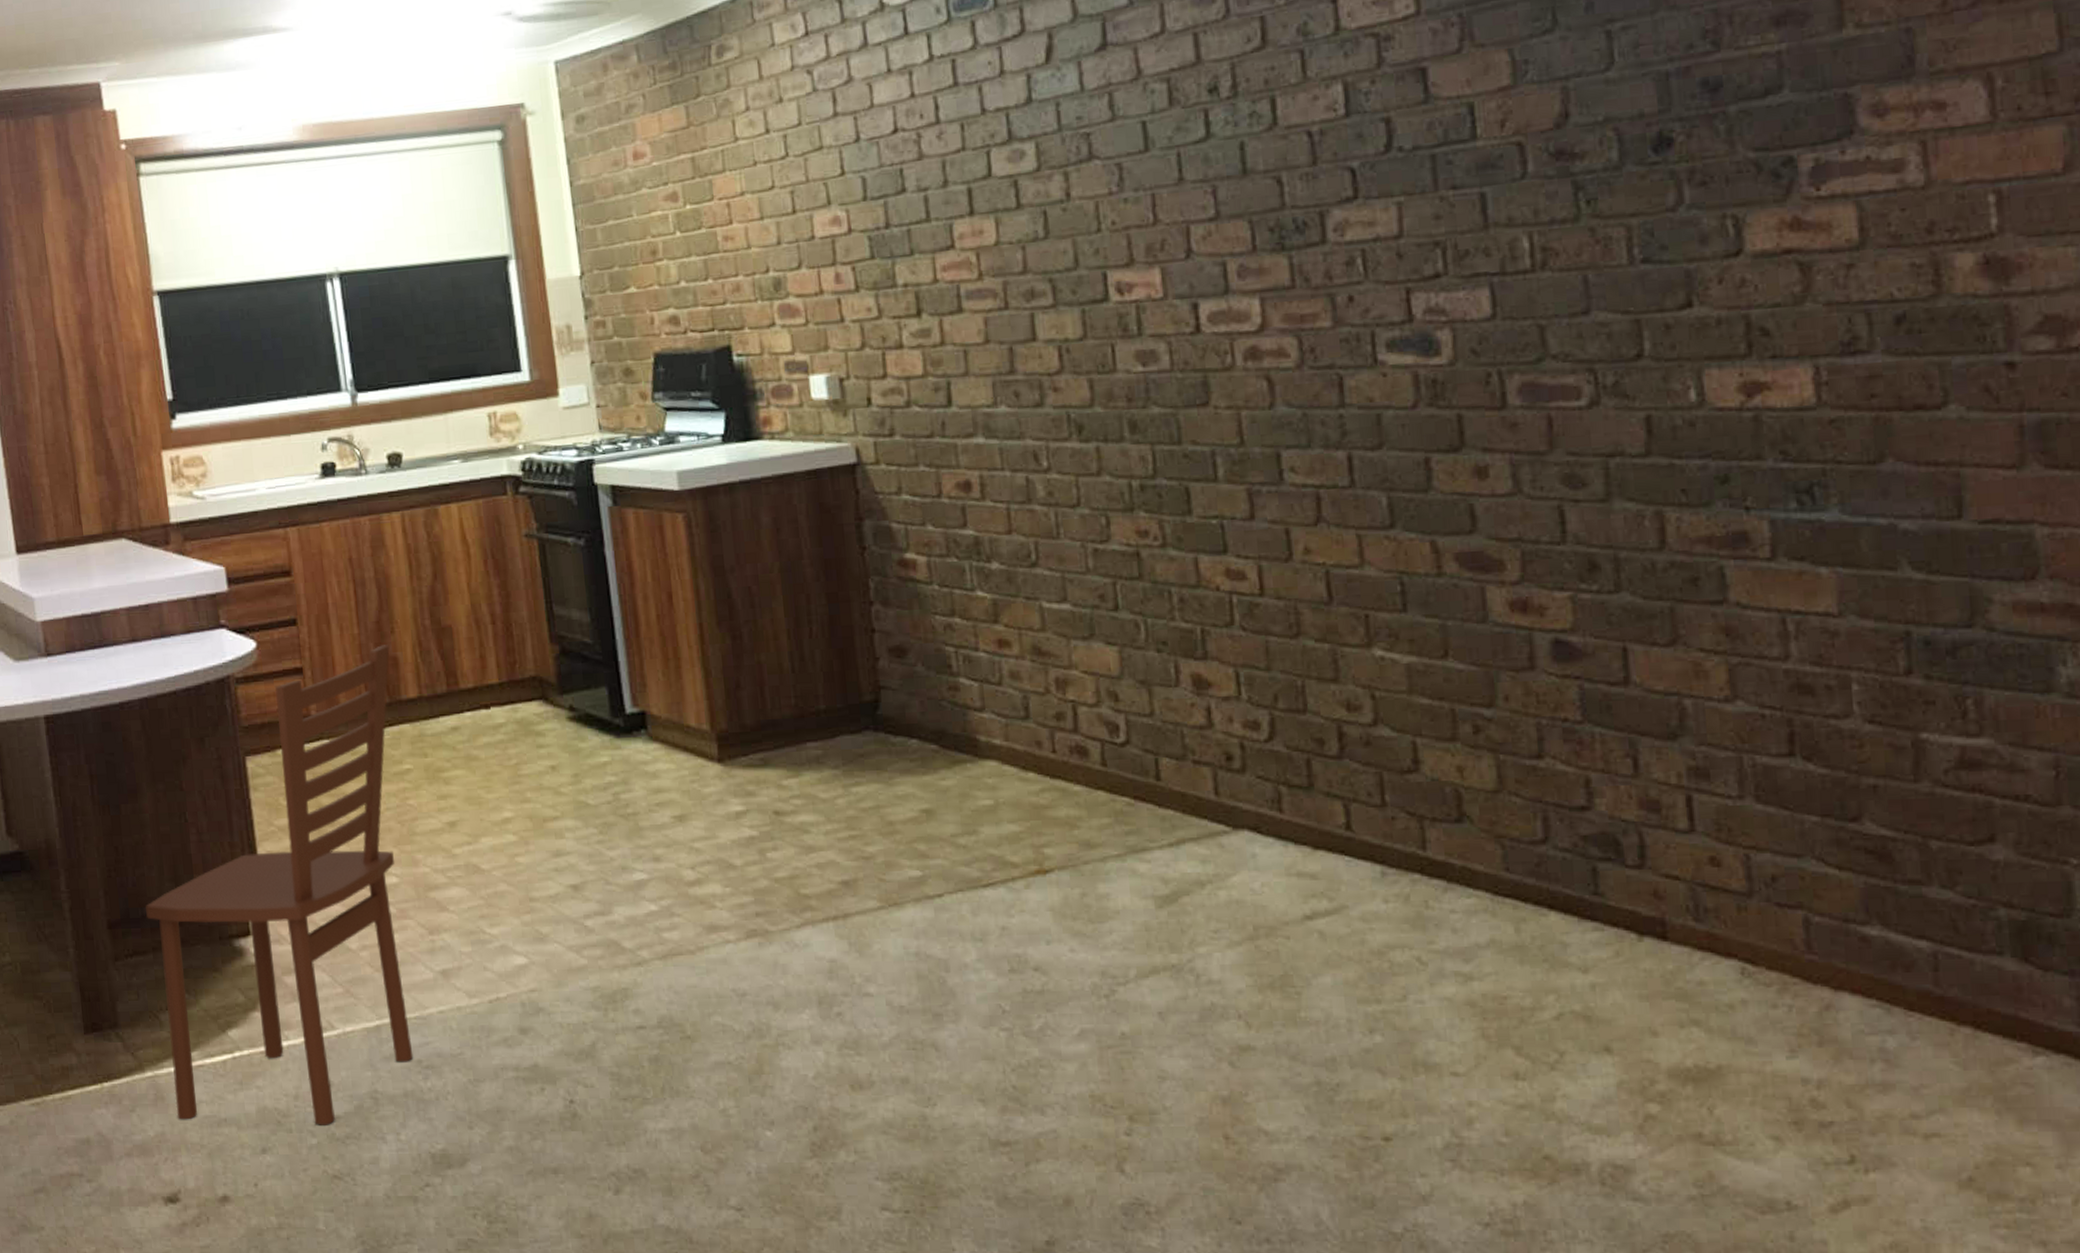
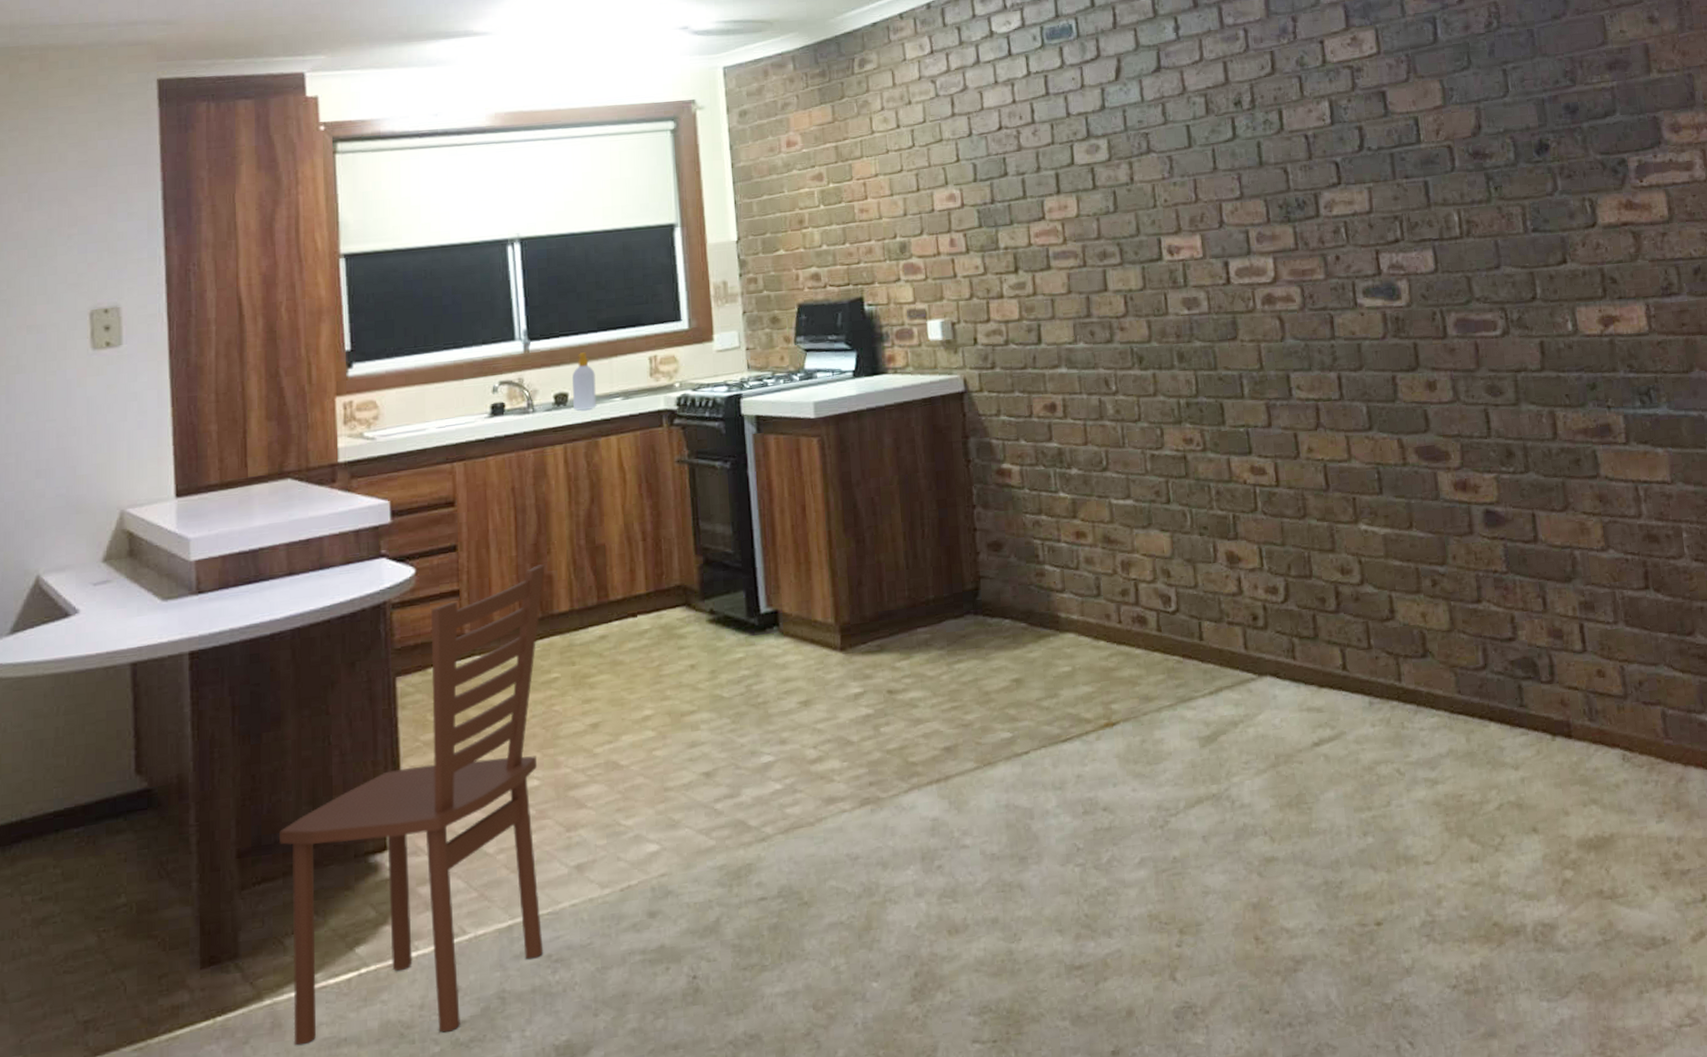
soap bottle: none [405,406,433,474] -> present [572,352,596,411]

